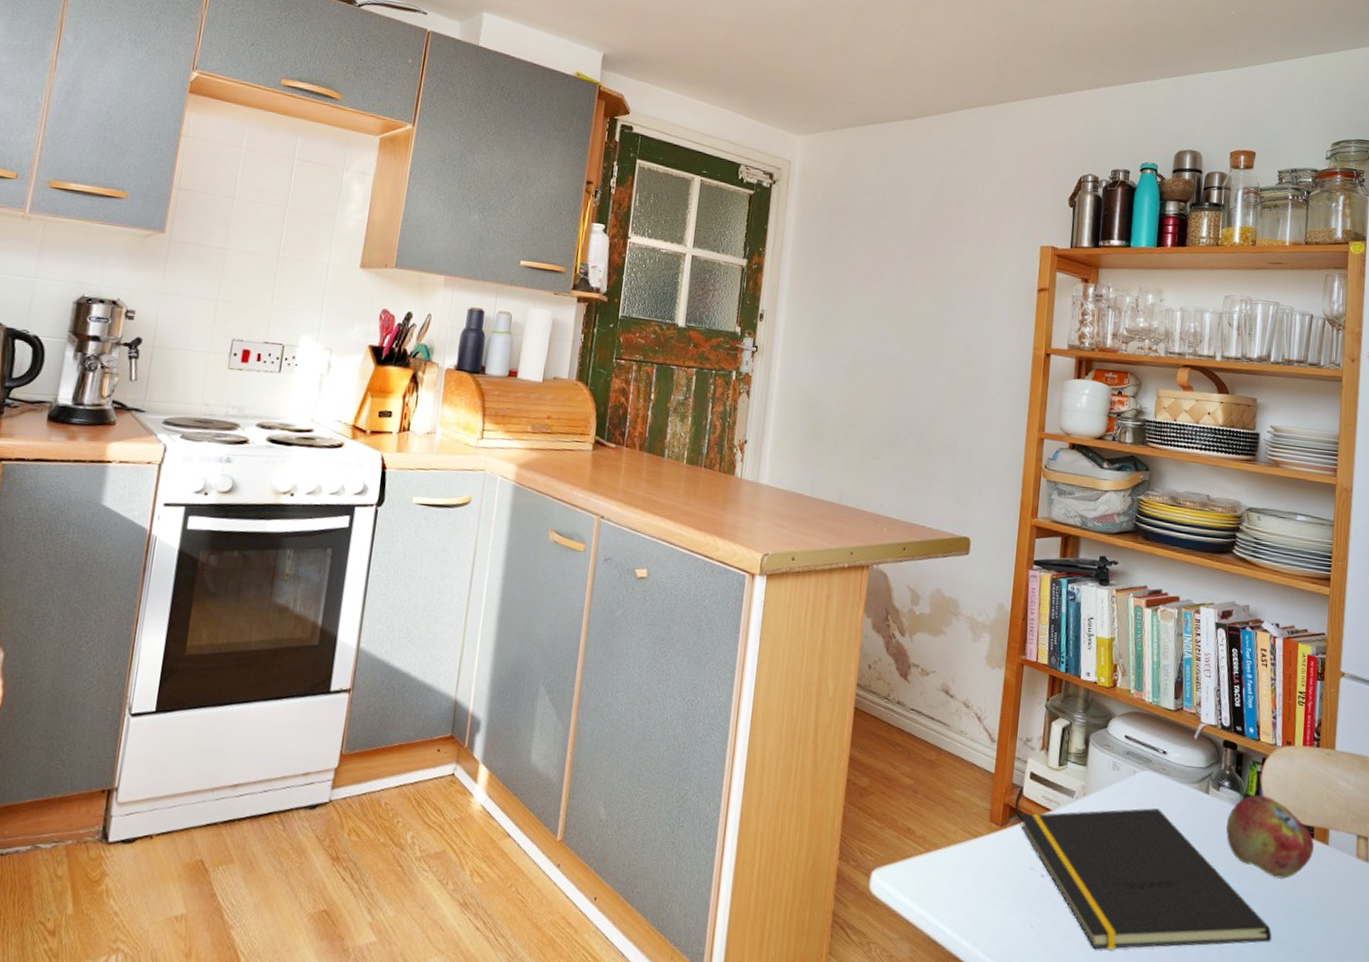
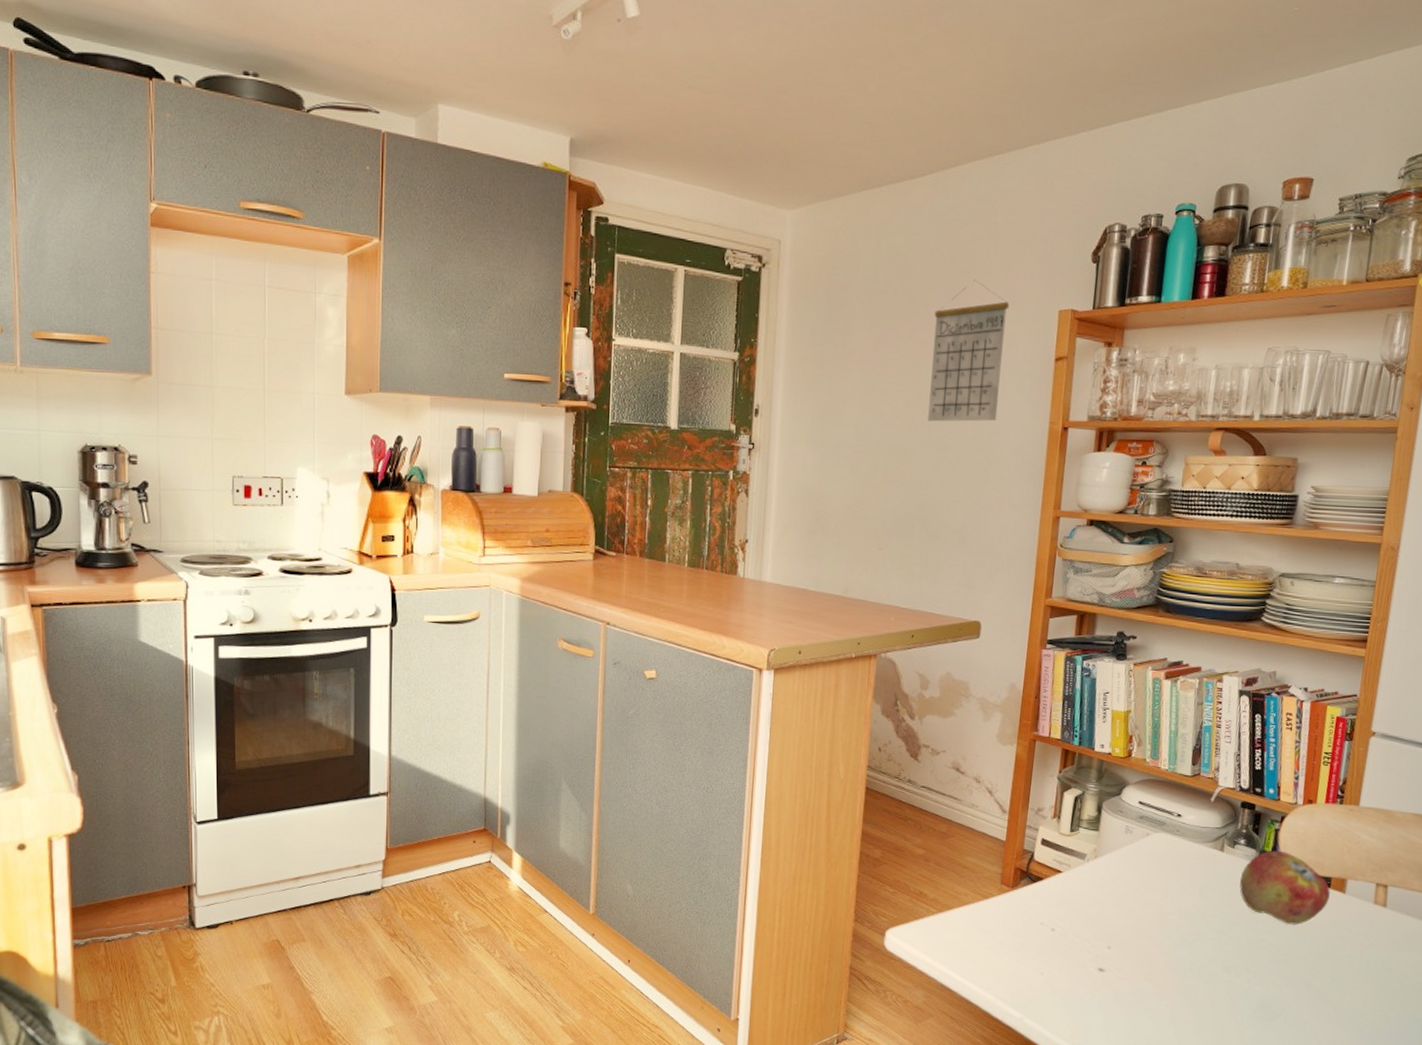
calendar: none [921,212,997,343] -> present [928,279,1010,422]
notepad: present [1020,808,1272,950] -> none [1030,866,1281,991]

